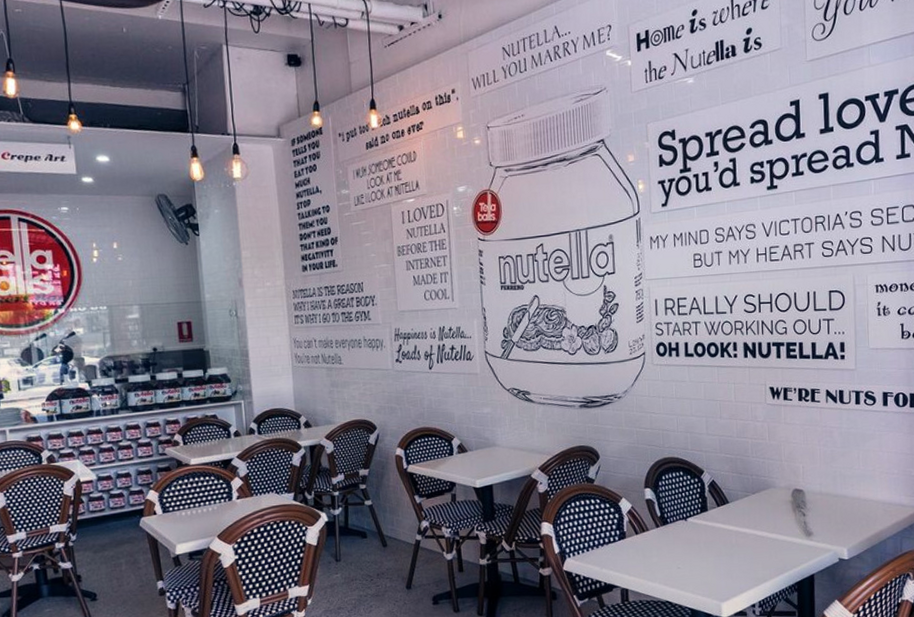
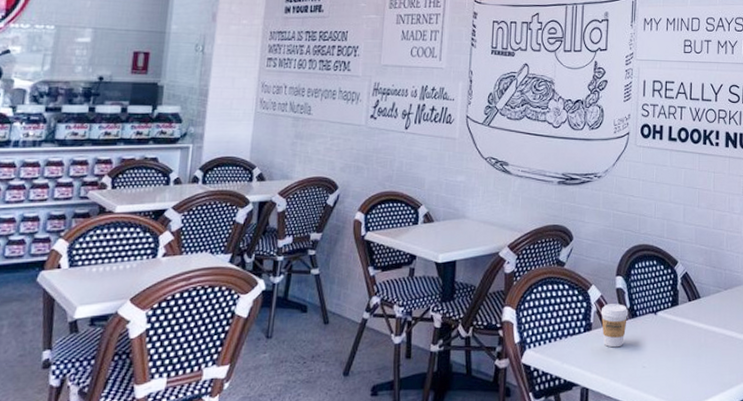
coffee cup: none [633,513,660,553] -> present [601,304,629,348]

